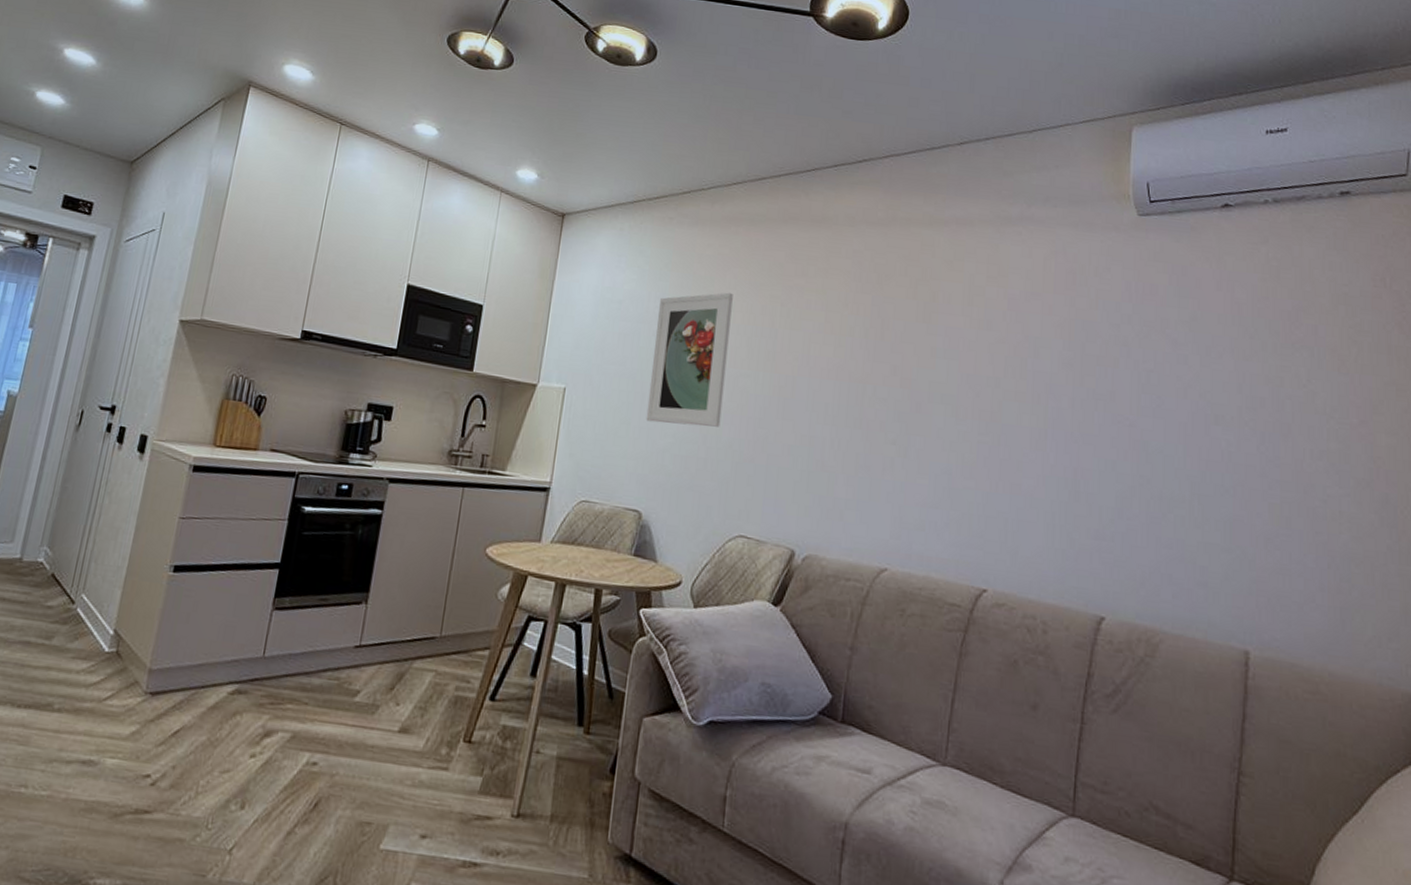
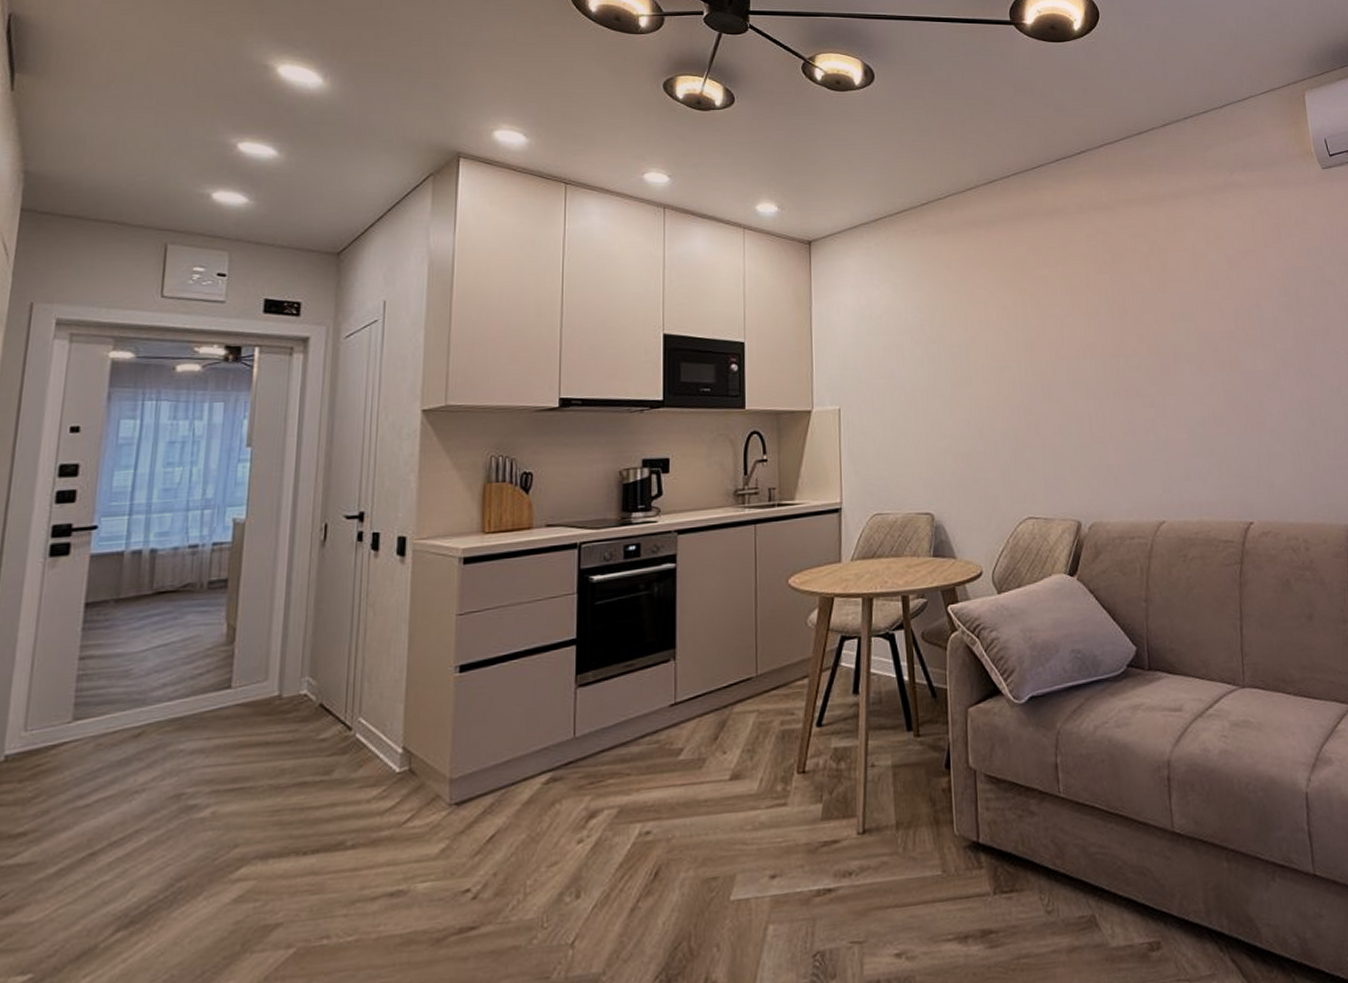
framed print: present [646,292,733,427] -> none [917,292,993,427]

